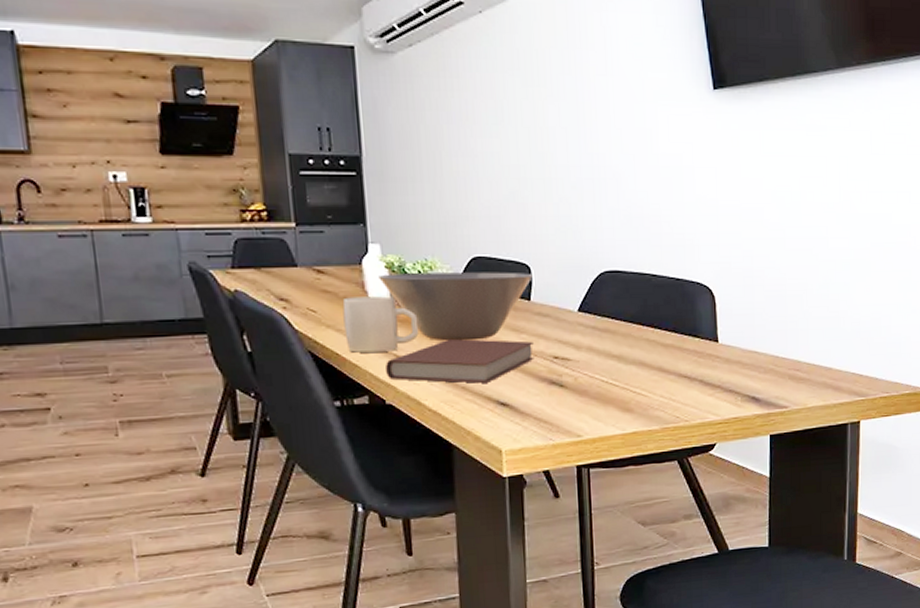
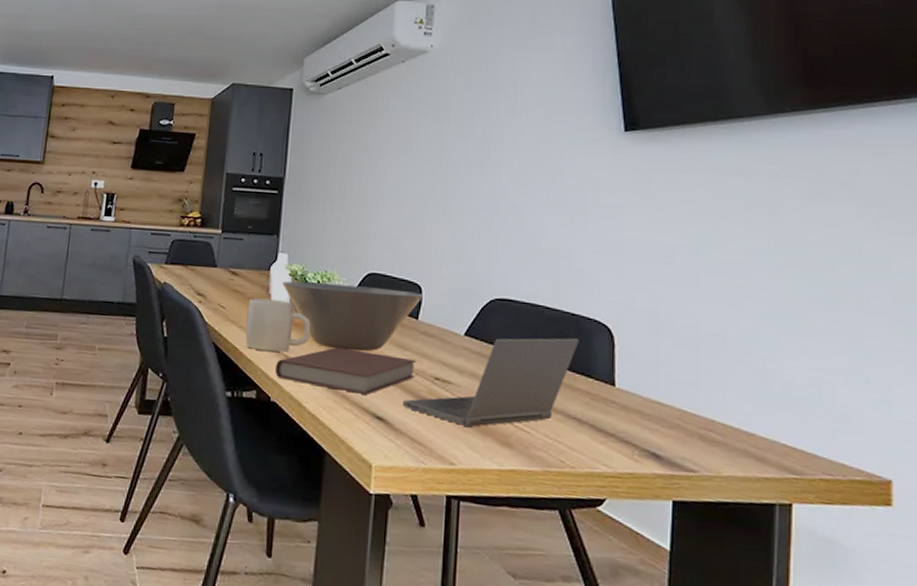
laptop computer: none [525,302,685,400] -> present [403,338,579,428]

